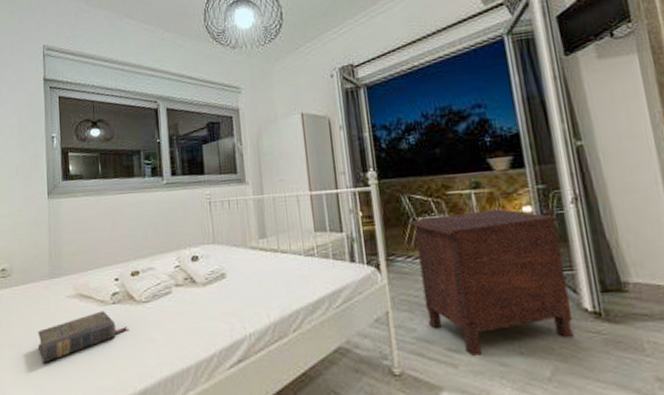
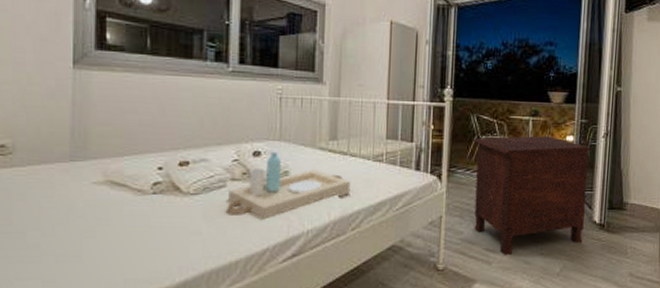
book: present [38,311,130,364] -> none [50,200,172,254]
serving tray: none [174,255,287,323] -> present [227,151,351,218]

